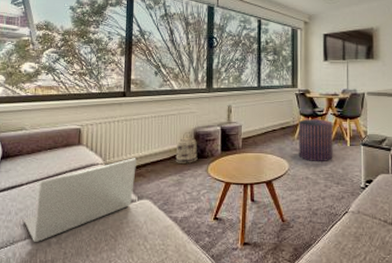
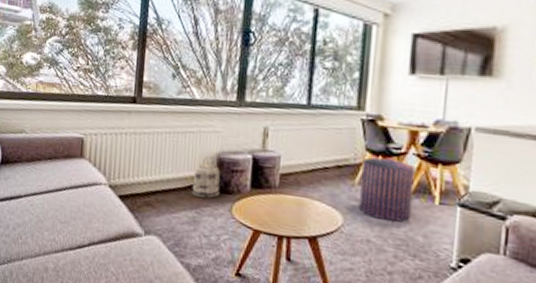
laptop: present [24,158,136,242] -> none [22,182,145,265]

